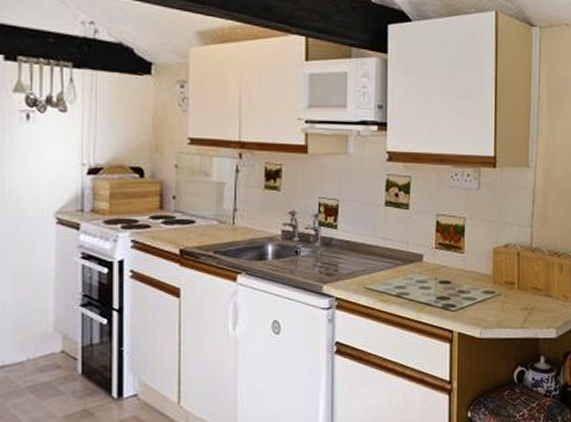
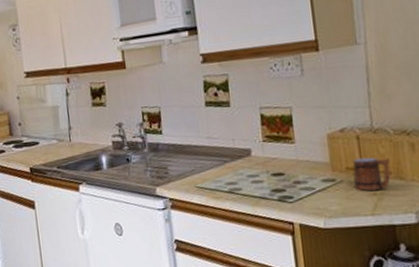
mug: none [509,273,543,306] -> present [352,157,391,191]

